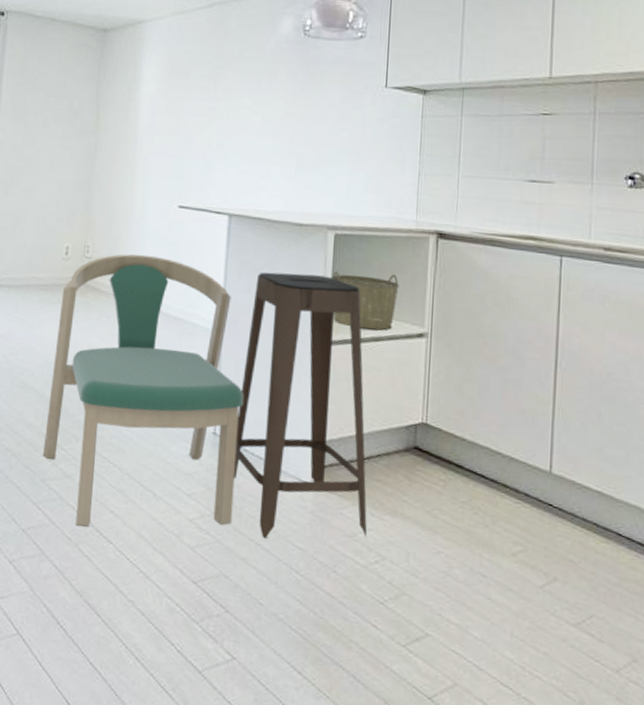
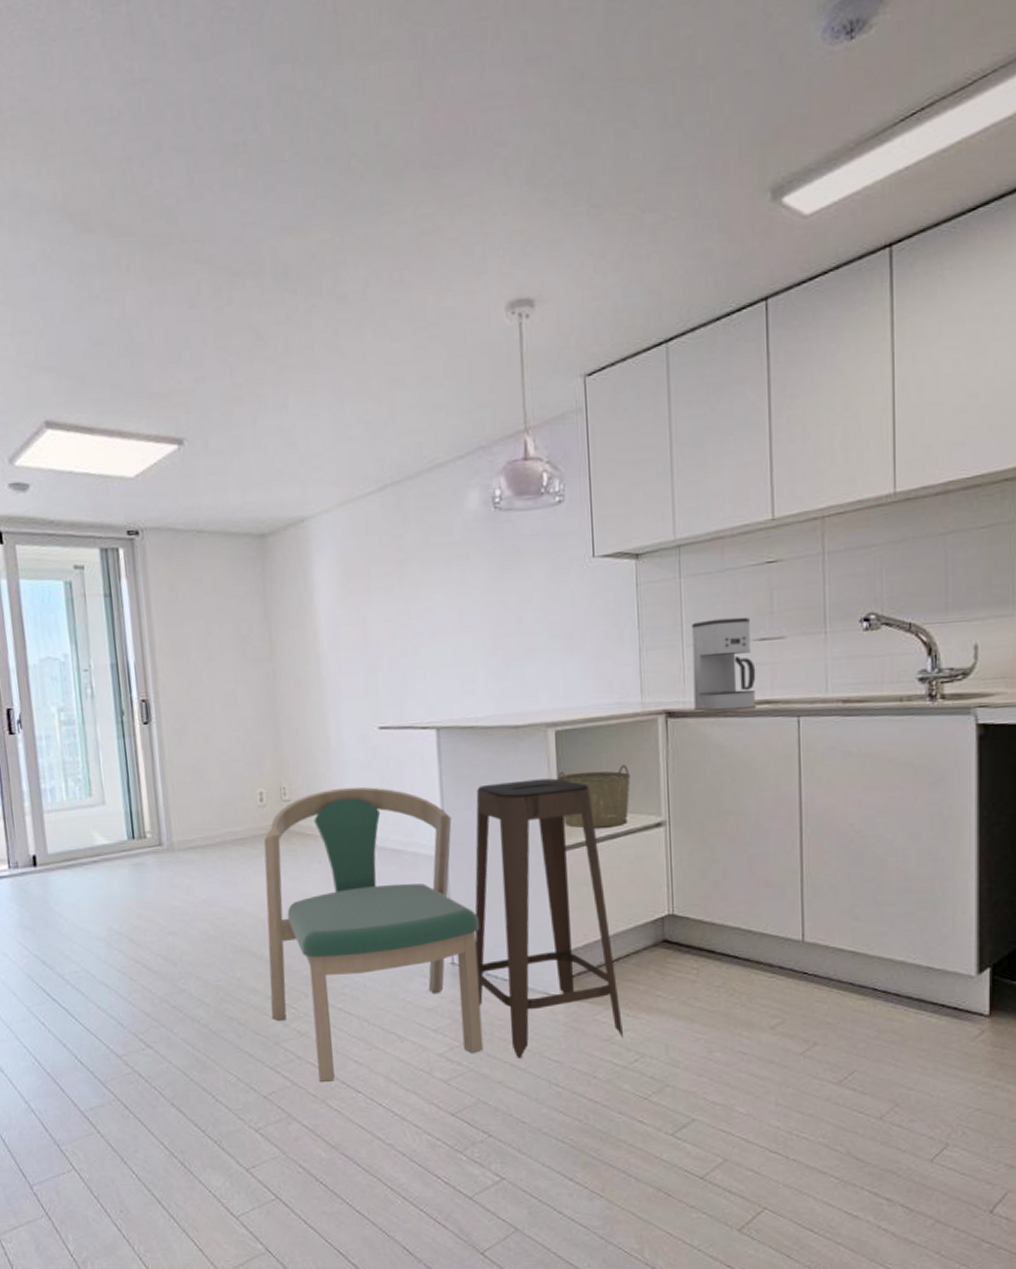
coffee maker: none [464,156,525,243] -> present [691,617,756,712]

